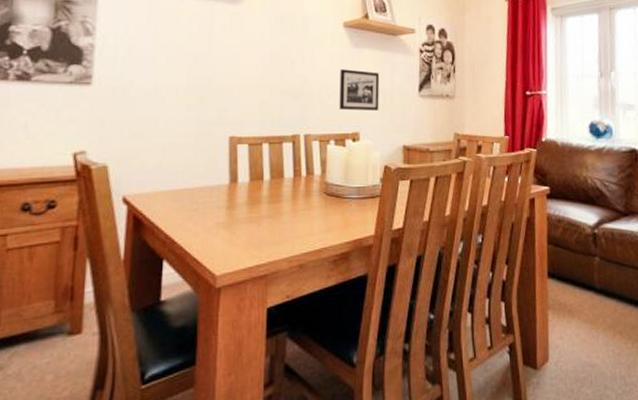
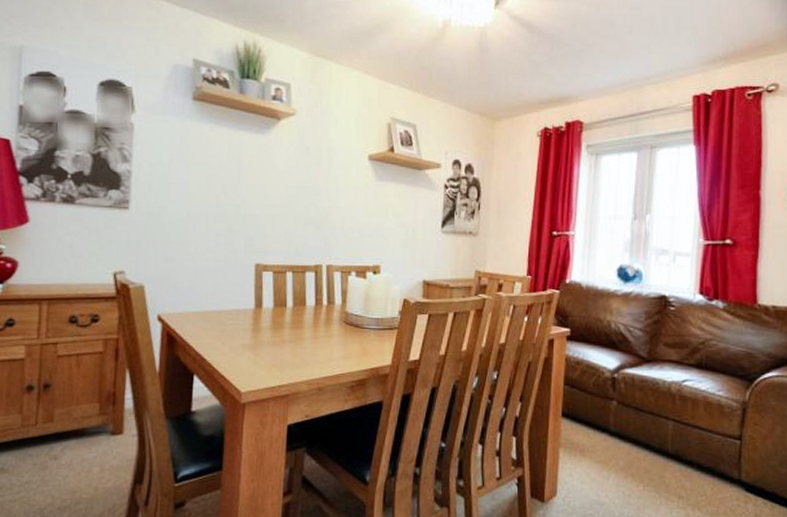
picture frame: present [339,69,379,111] -> none [361,202,402,246]

